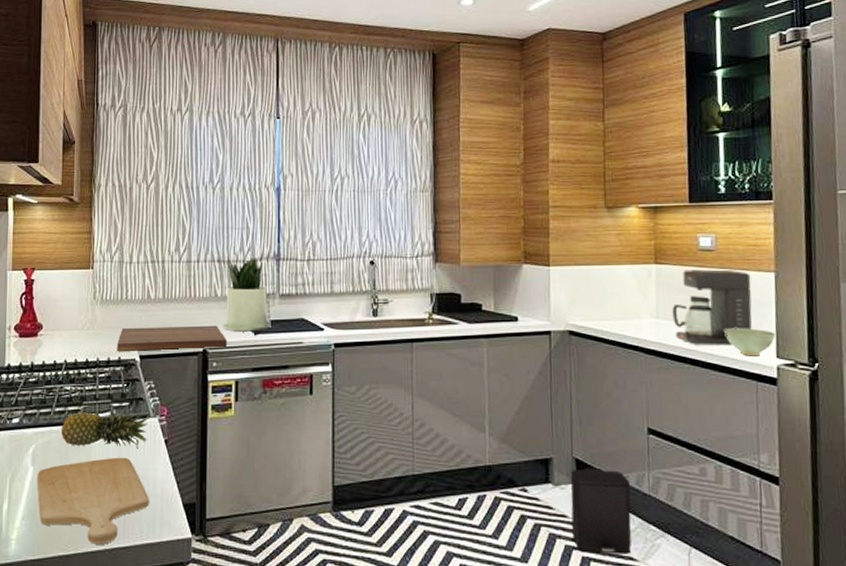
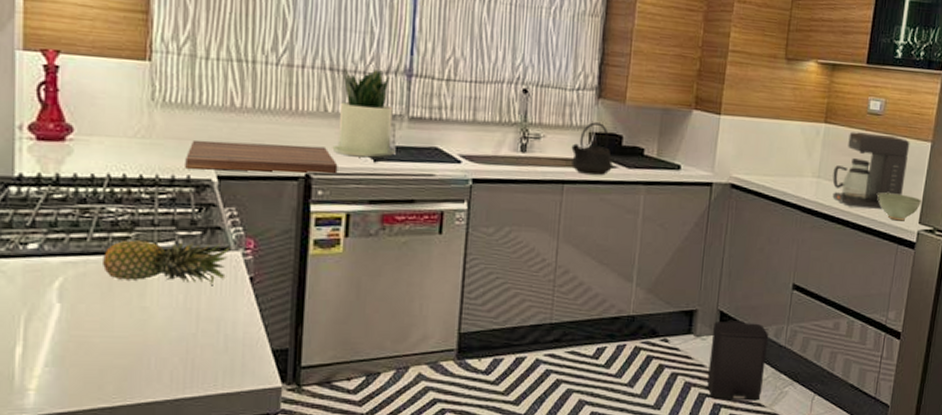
chopping board: present [37,457,149,545] -> none [66,295,227,395]
kettle: none [416,284,454,333] -> present [571,122,613,176]

